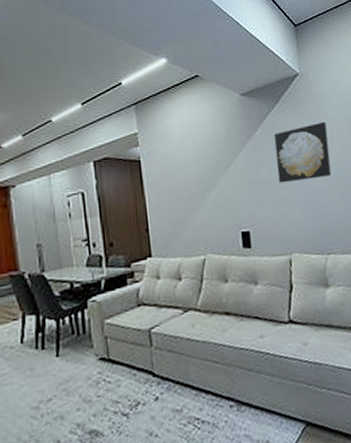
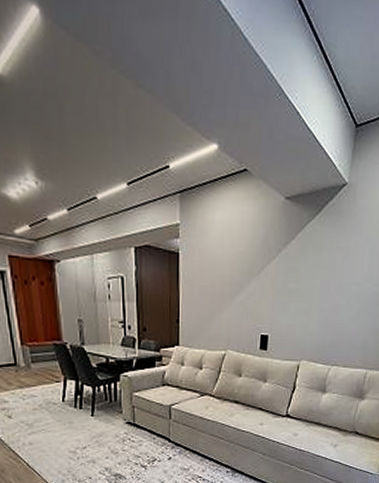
wall art: present [273,121,332,183] -> none [304,239,361,296]

